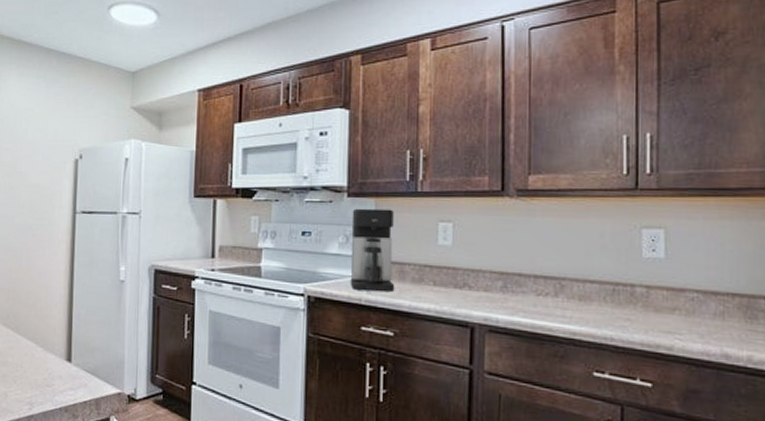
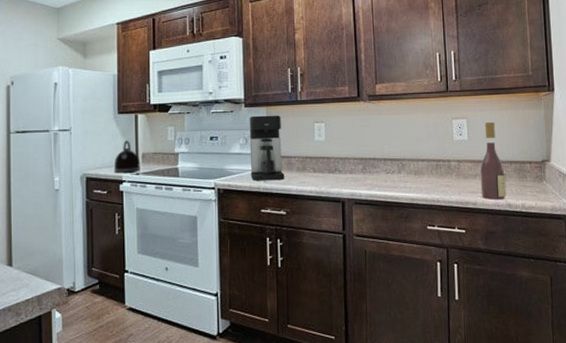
kettle: none [185,229,217,268] -> present [114,140,140,173]
wine bottle: none [681,234,723,348] -> present [480,121,507,201]

